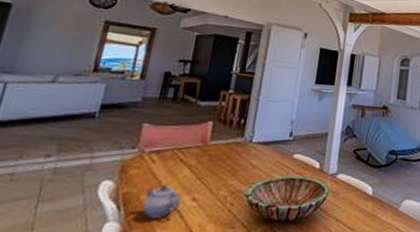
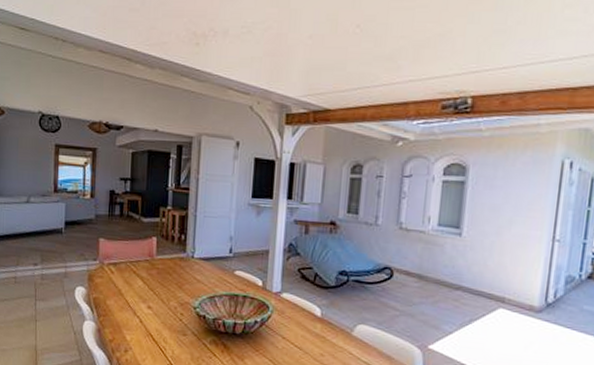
teapot: present [142,184,181,218] -> none [109,292,139,321]

